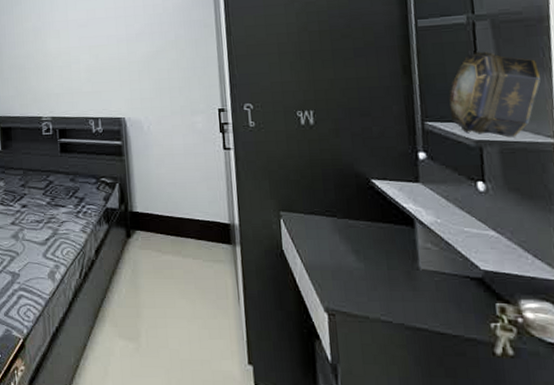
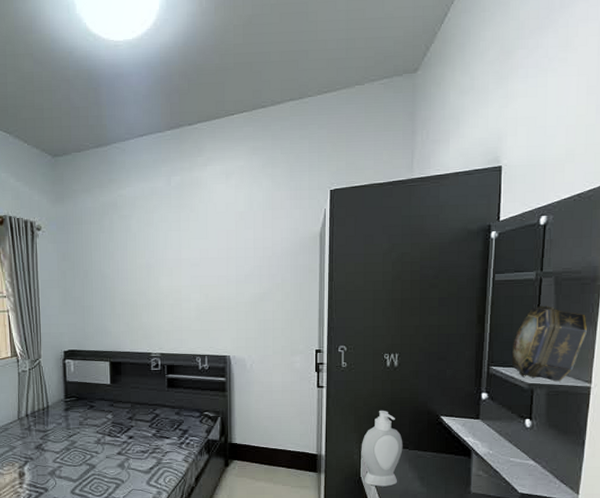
soap bottle: none [280,173,330,261] -> present [361,410,403,487]

